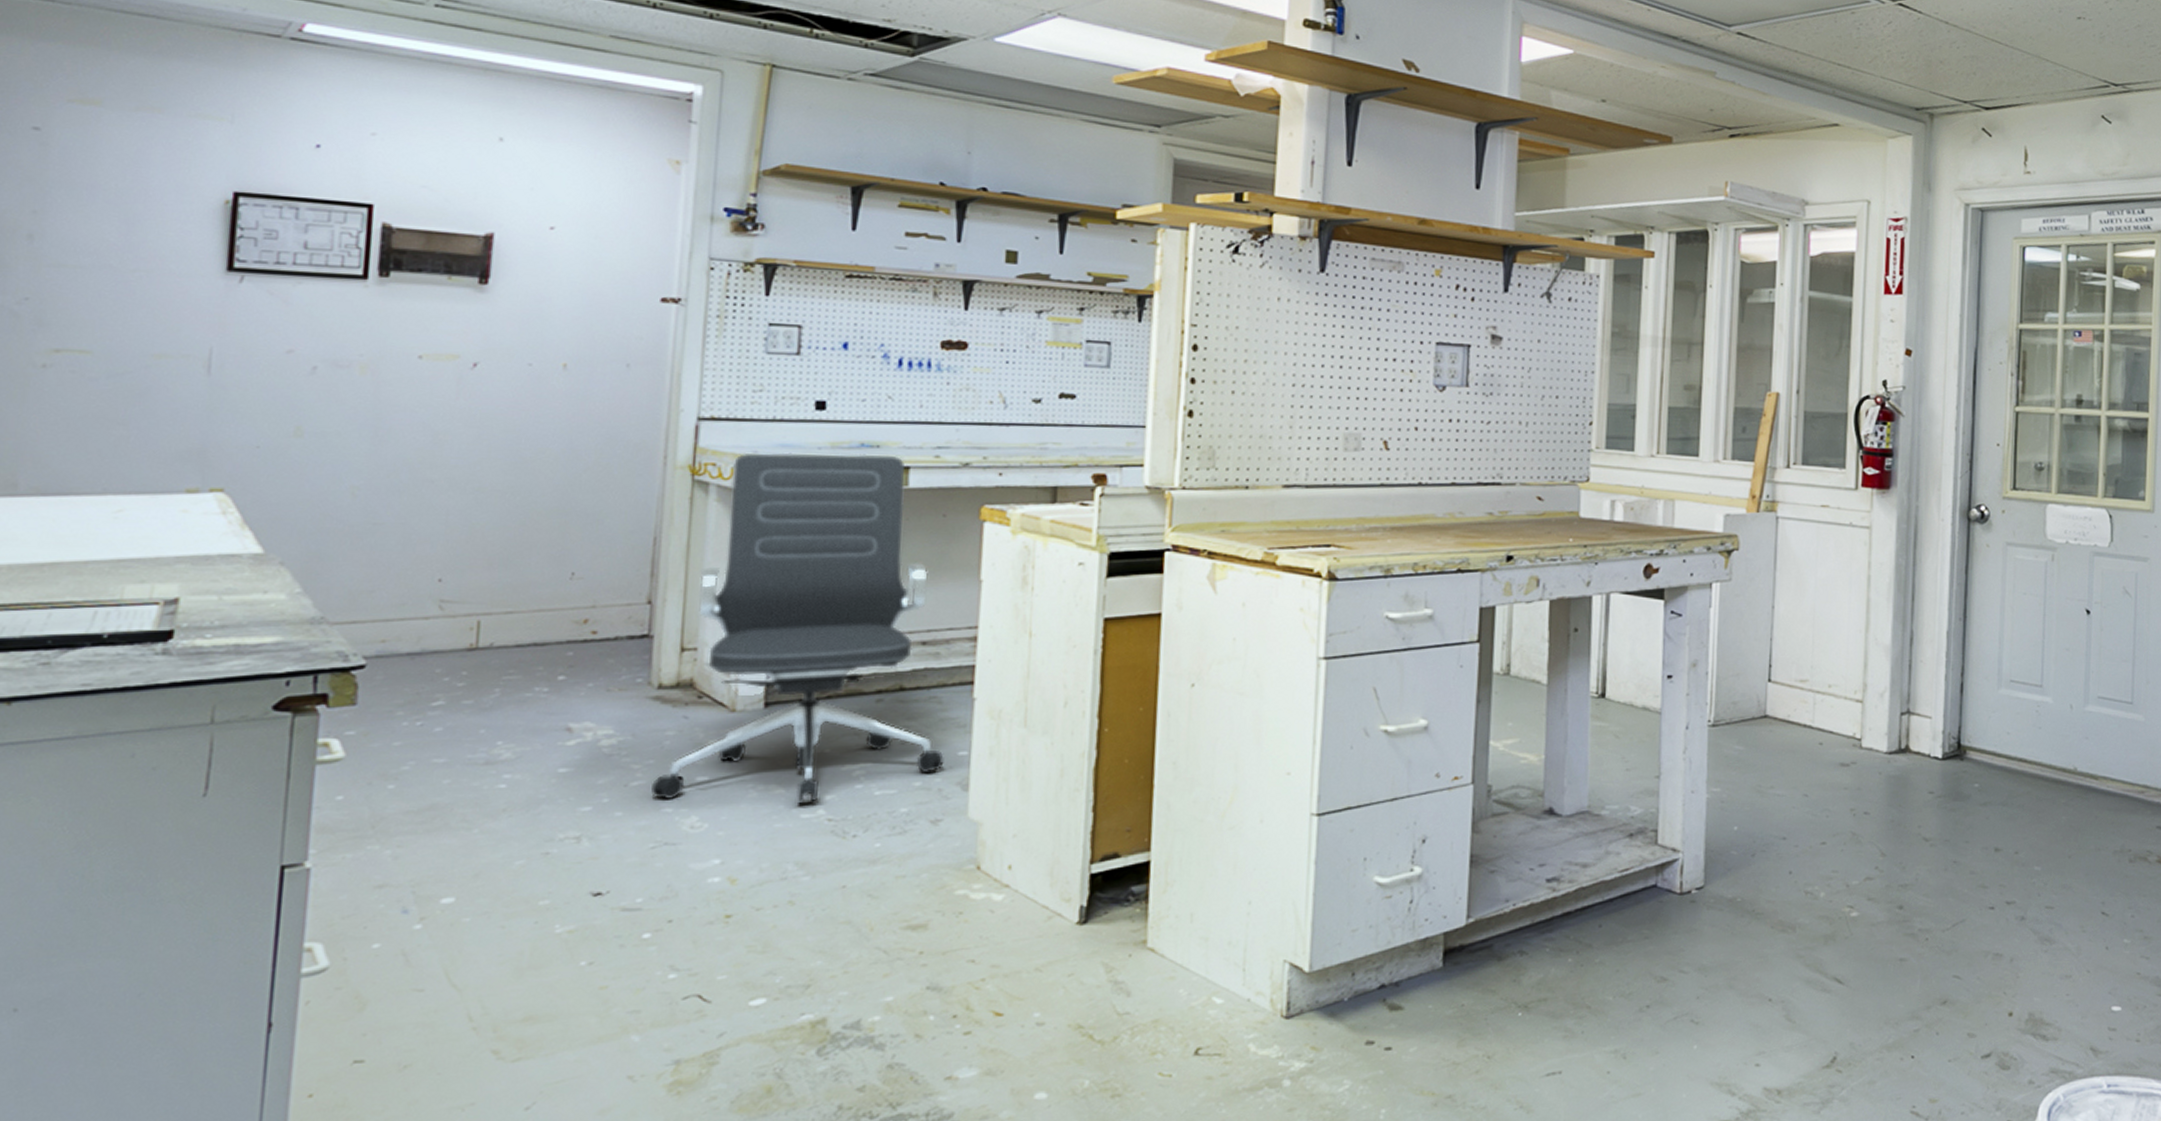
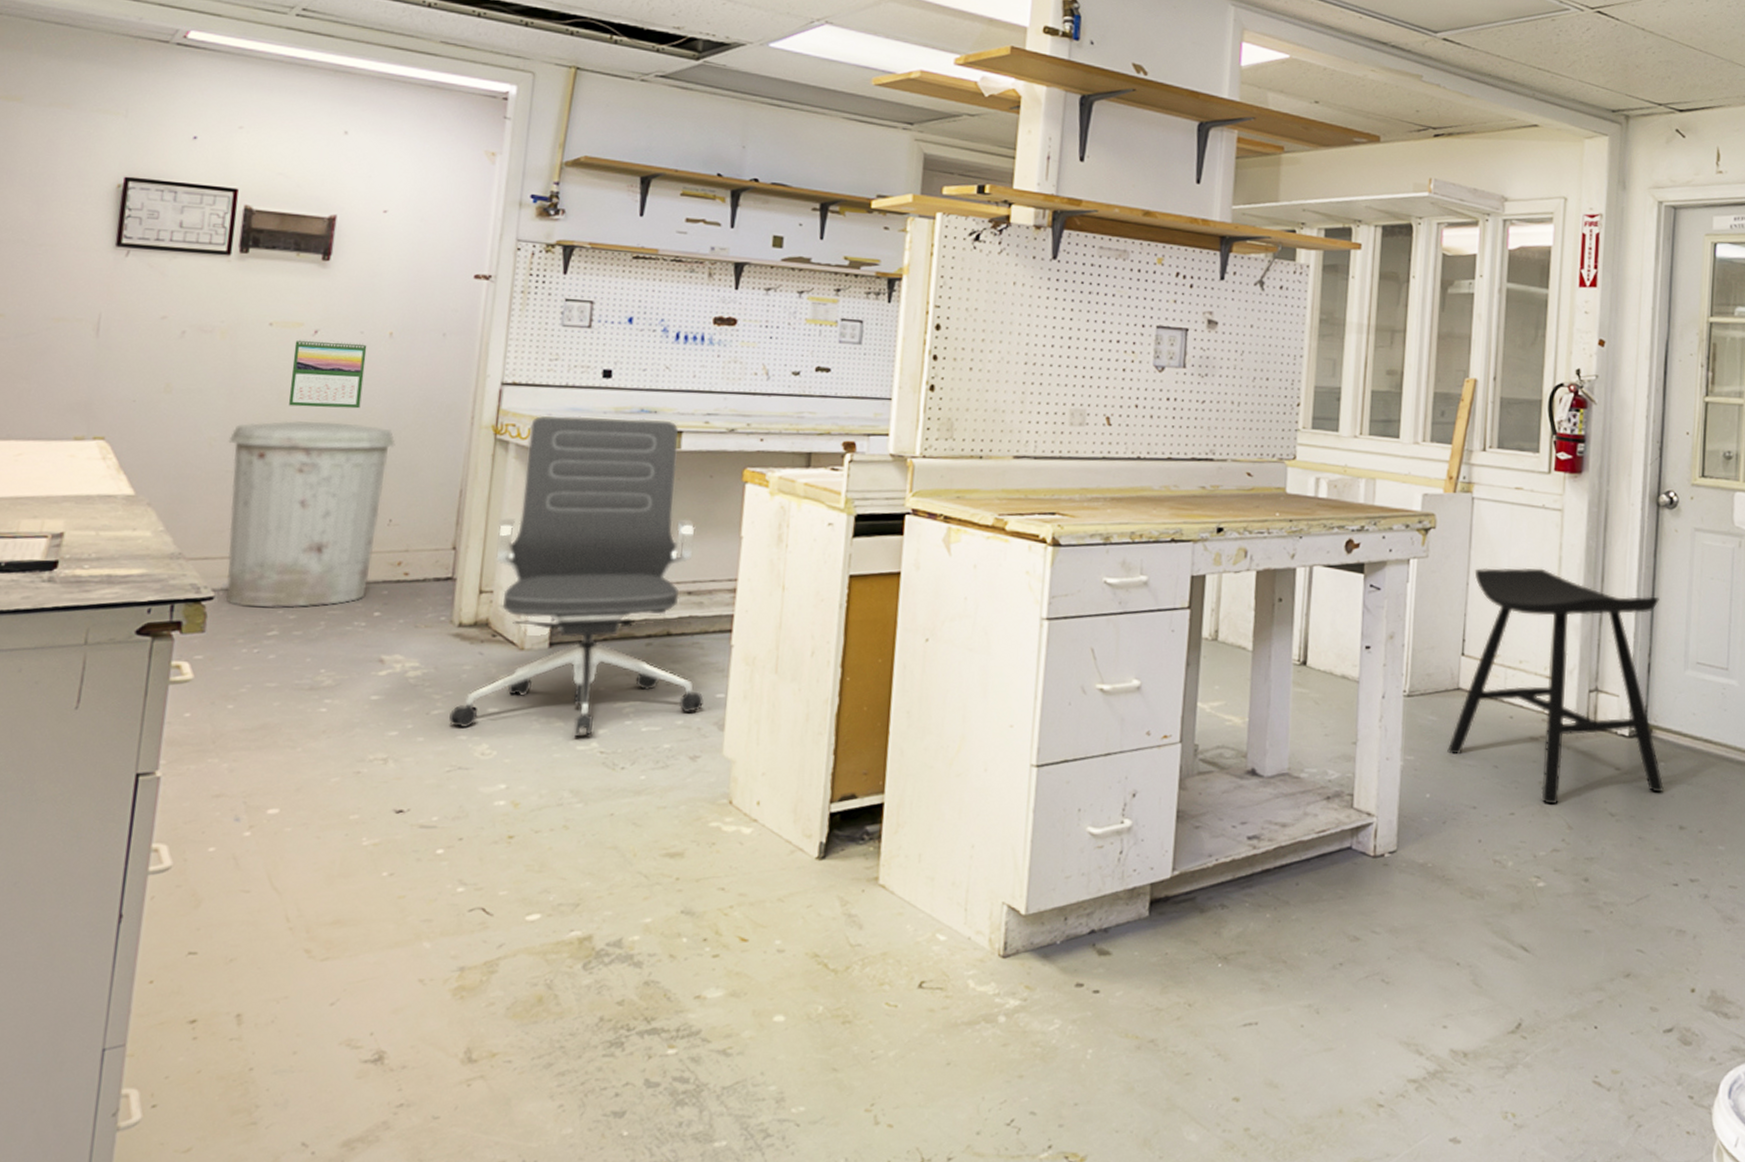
trash can: none [375,465,576,675] -> present [225,421,396,608]
calendar: none [446,373,537,450] -> present [289,339,367,409]
stool: none [1755,588,1978,831] -> present [1447,568,1664,804]

